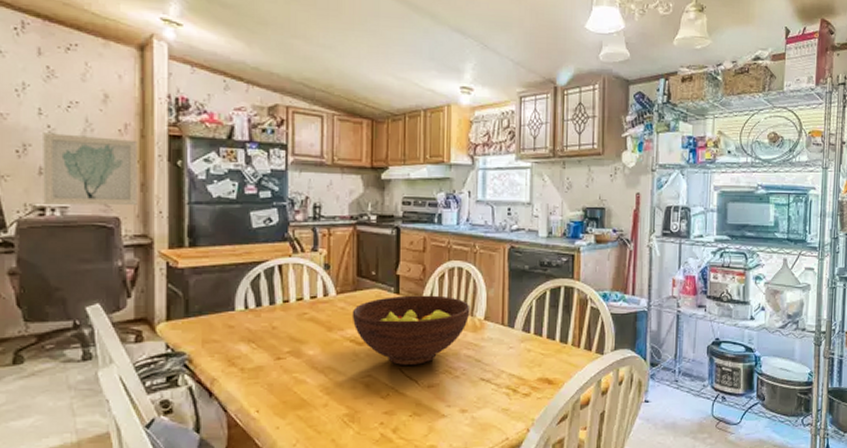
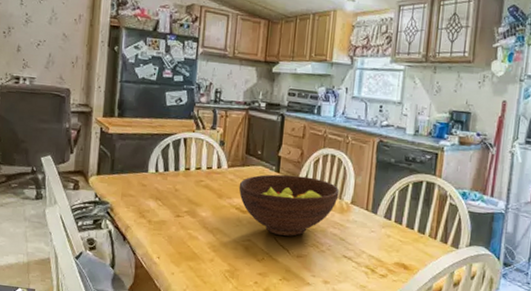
wall art: present [43,133,138,206] -> none [18,19,87,81]

